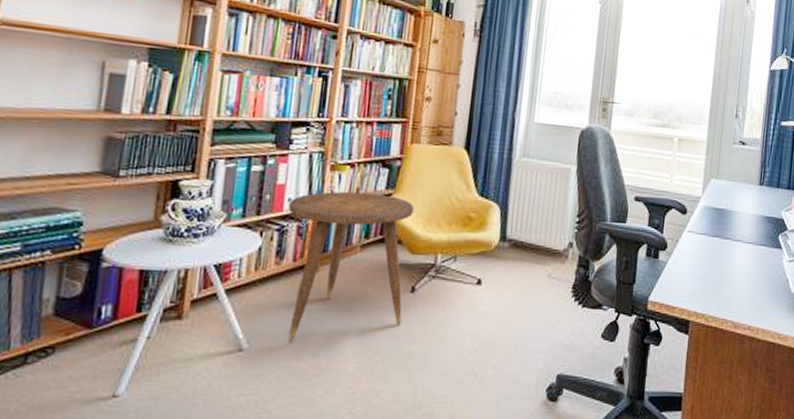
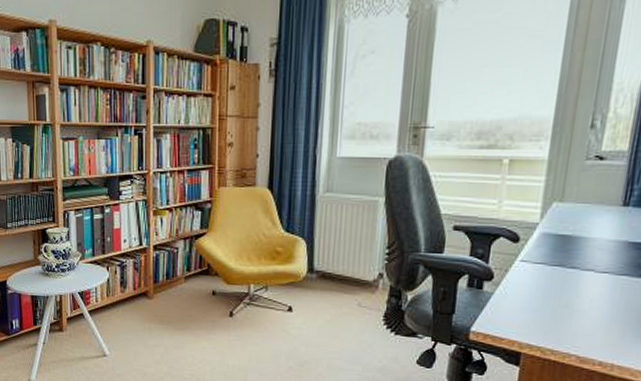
side table: present [288,191,415,344] -> none [125,232,226,353]

